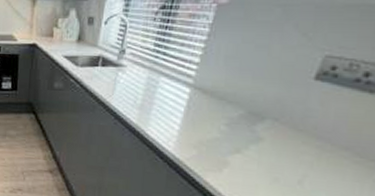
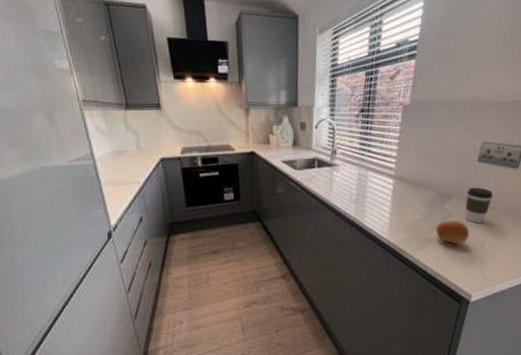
fruit: none [236,144,285,174] -> present [435,219,470,245]
coffee cup: none [281,110,329,155] -> present [465,187,493,224]

